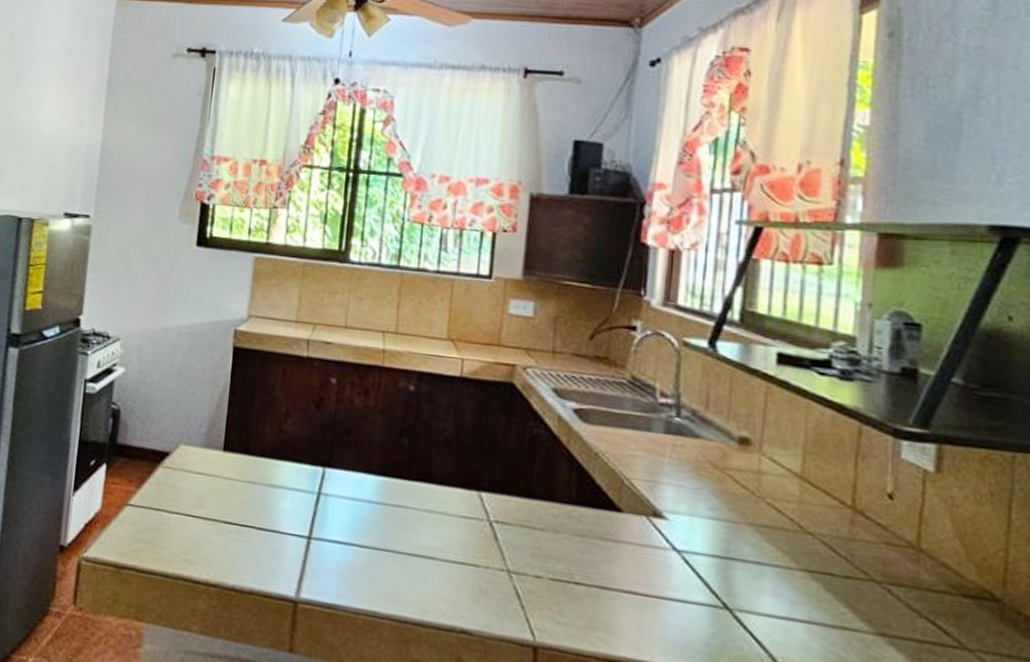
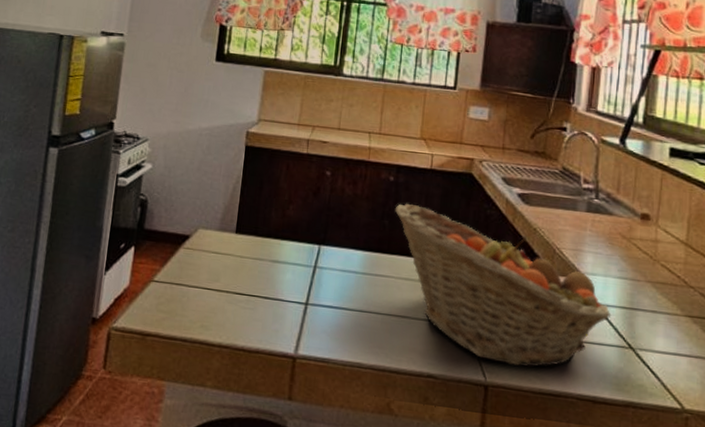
fruit basket: none [416,418,700,628] -> present [394,203,612,368]

